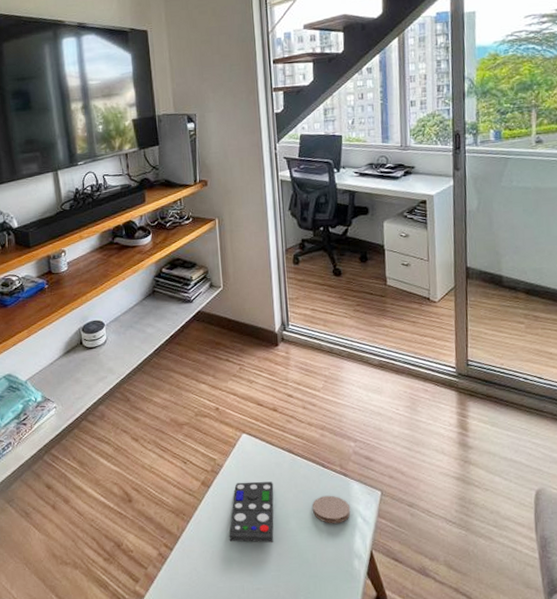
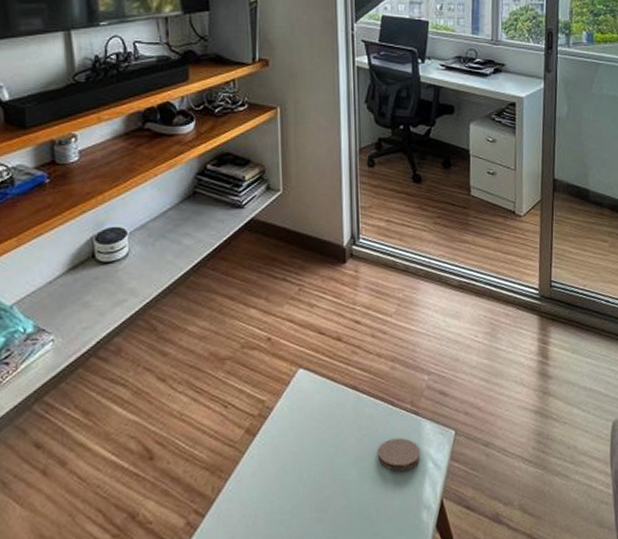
remote control: present [229,481,274,543] -> none [277,425,334,501]

